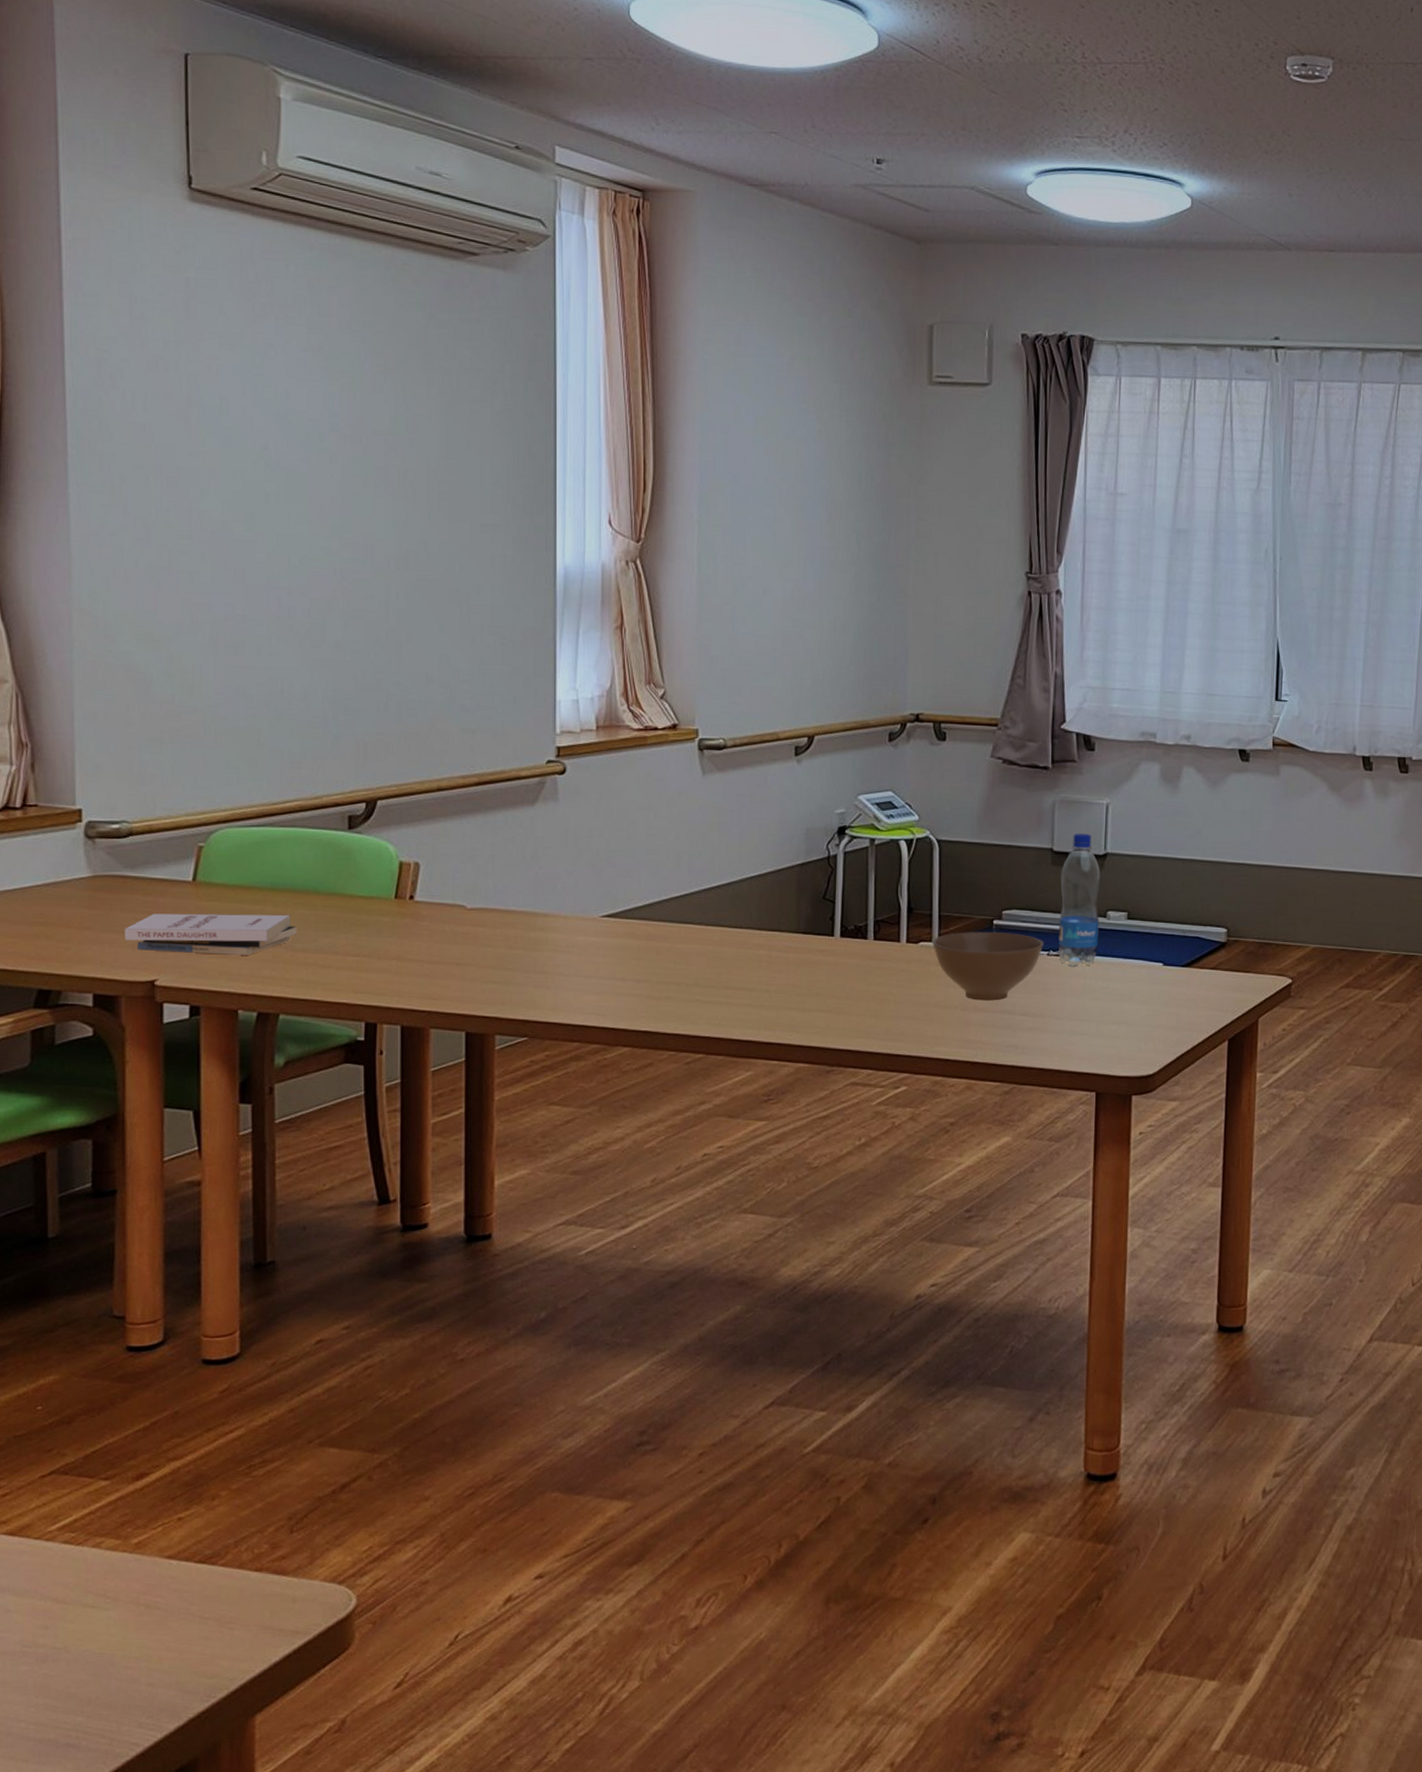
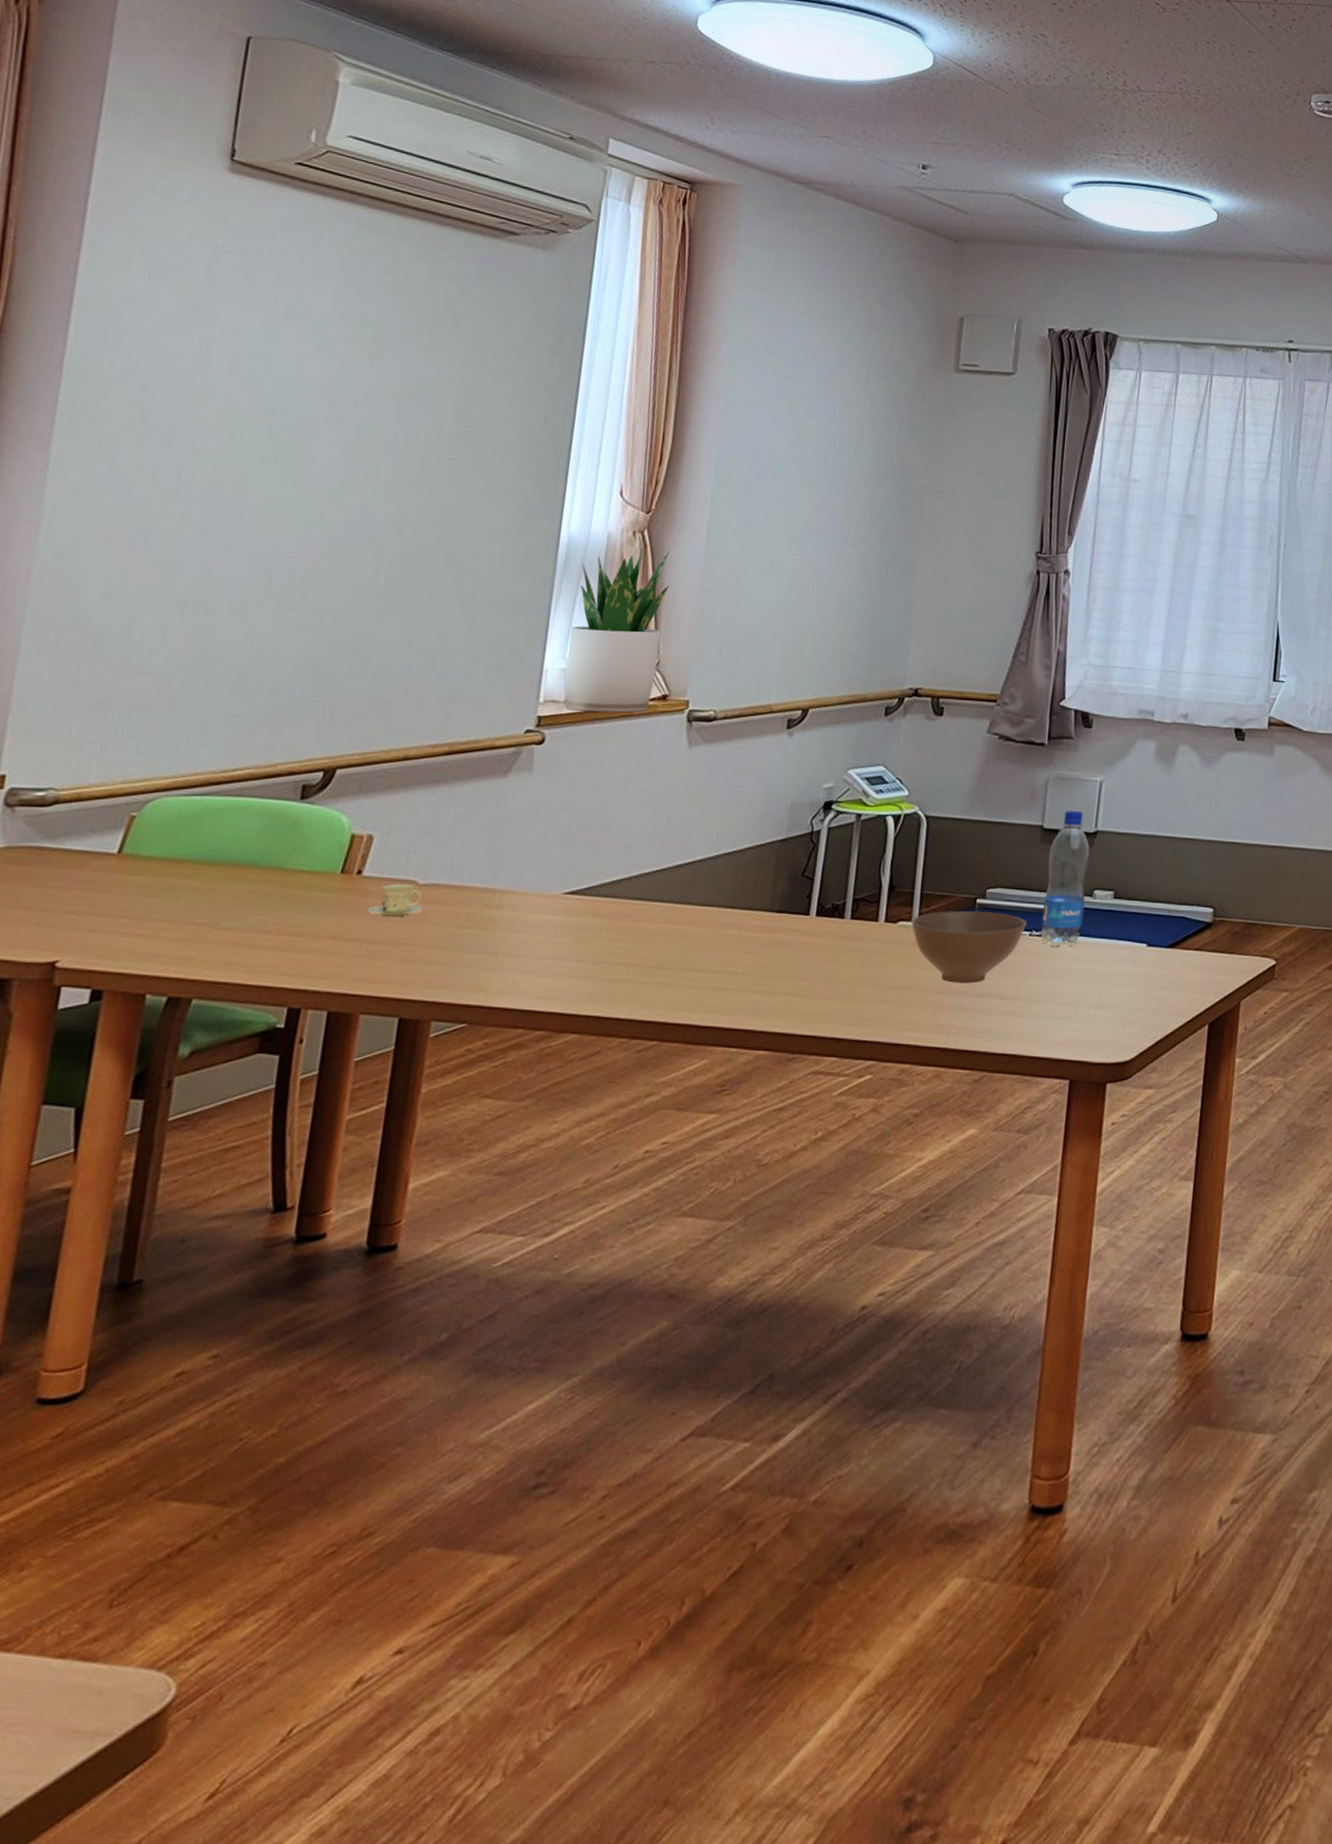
books: present [124,913,298,955] -> none [28,888,228,934]
cup and saucer: none [424,908,474,939] -> present [368,883,423,917]
planter: none [577,577,667,743] -> present [564,548,670,714]

